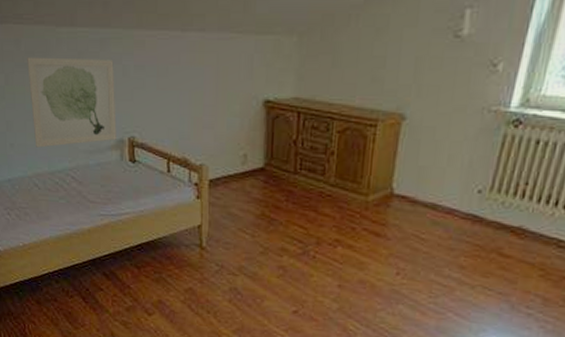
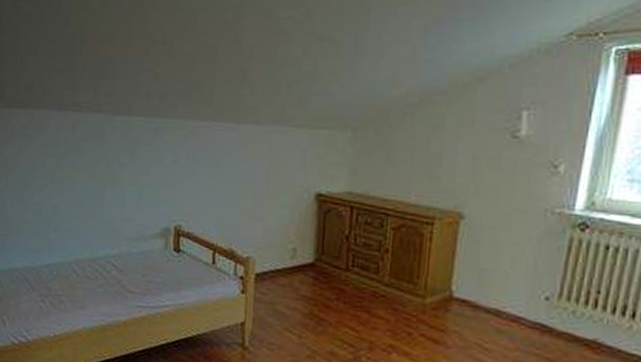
wall art: present [27,57,117,148] -> none [79,143,166,233]

